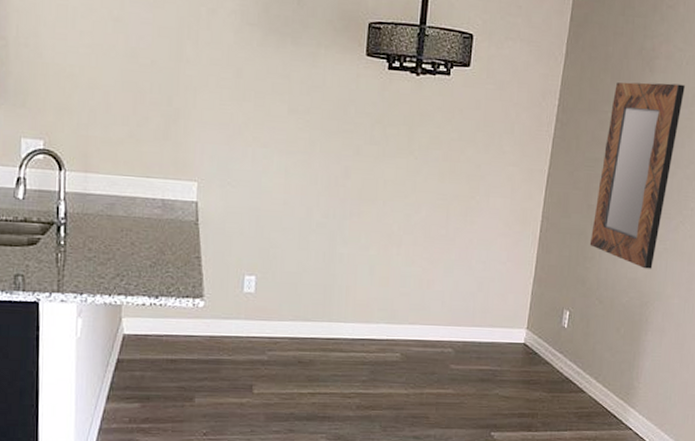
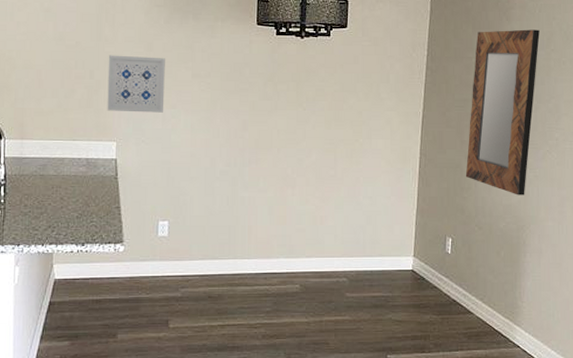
wall art: none [187,79,257,152] -> present [107,55,165,113]

